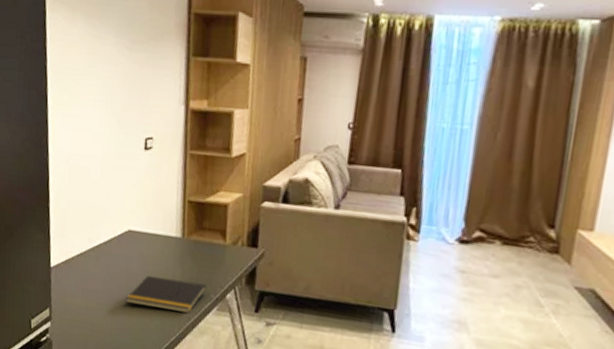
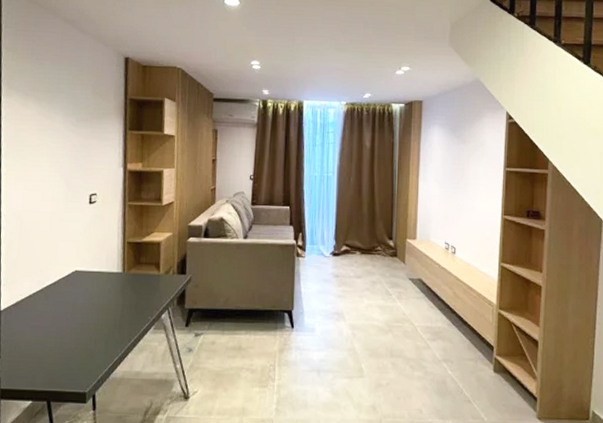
notepad: present [126,275,208,313] -> none [73,307,145,336]

